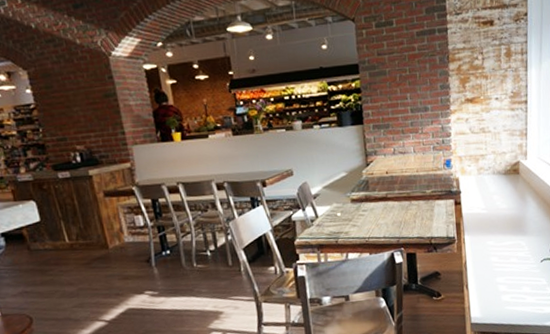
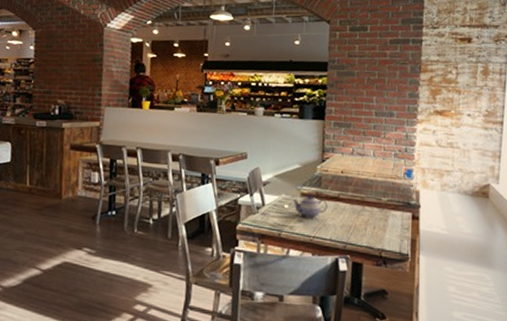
teapot: none [344,199,378,222] -> present [292,194,328,219]

